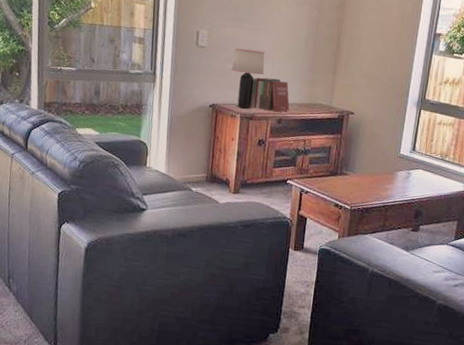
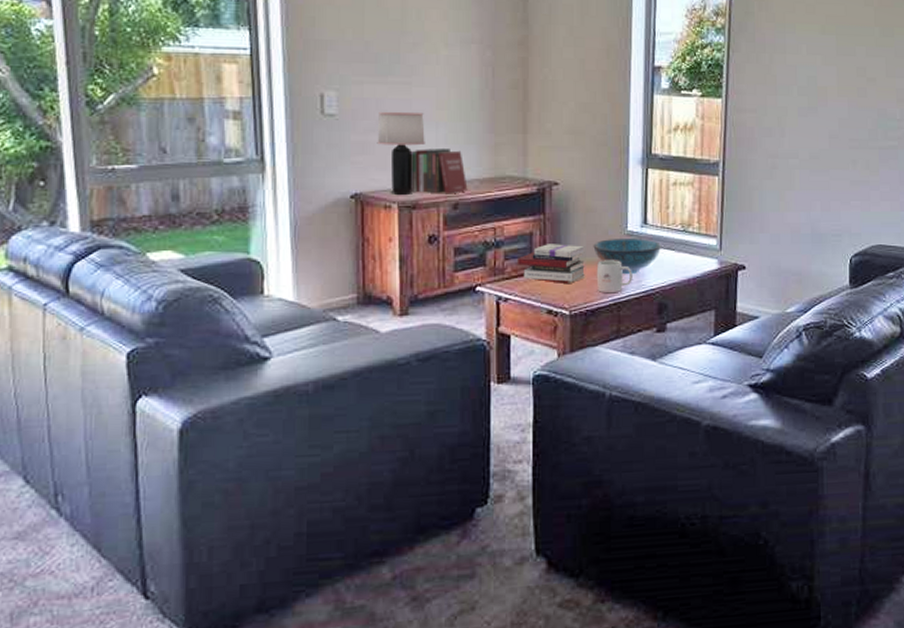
books: none [318,156,367,188] -> present [517,244,585,285]
mug: none [372,173,400,199] -> present [596,260,632,294]
decorative bowl: none [373,158,424,187] -> present [593,239,662,275]

